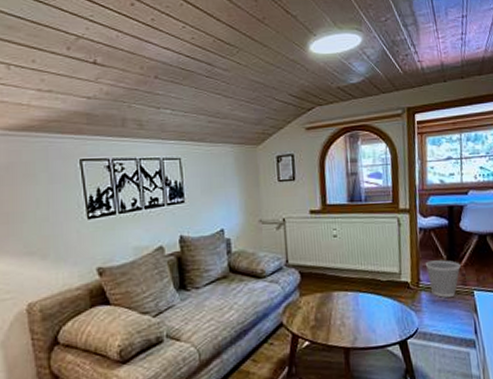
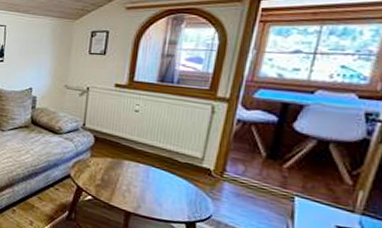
wastebasket: present [425,260,461,298] -> none [235,154,283,196]

